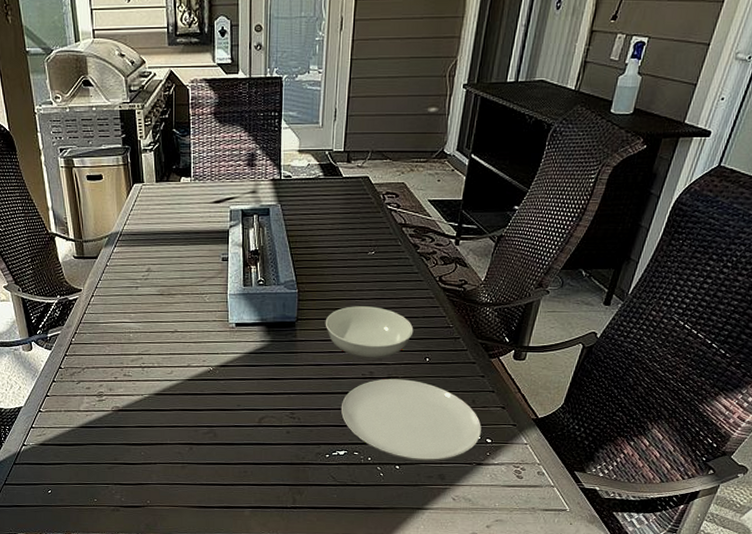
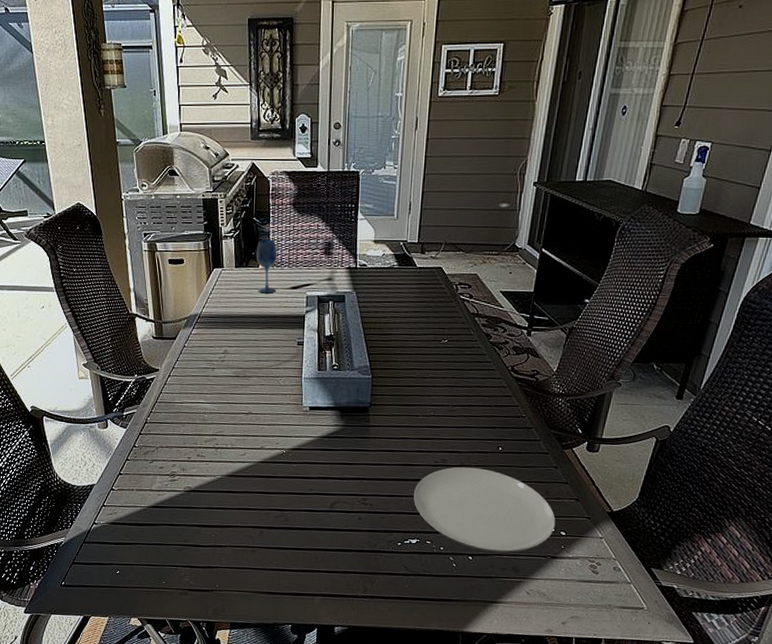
wineglass: none [177,151,199,209] -> present [256,239,277,294]
bowl: present [325,306,414,359] -> none [398,393,487,447]

